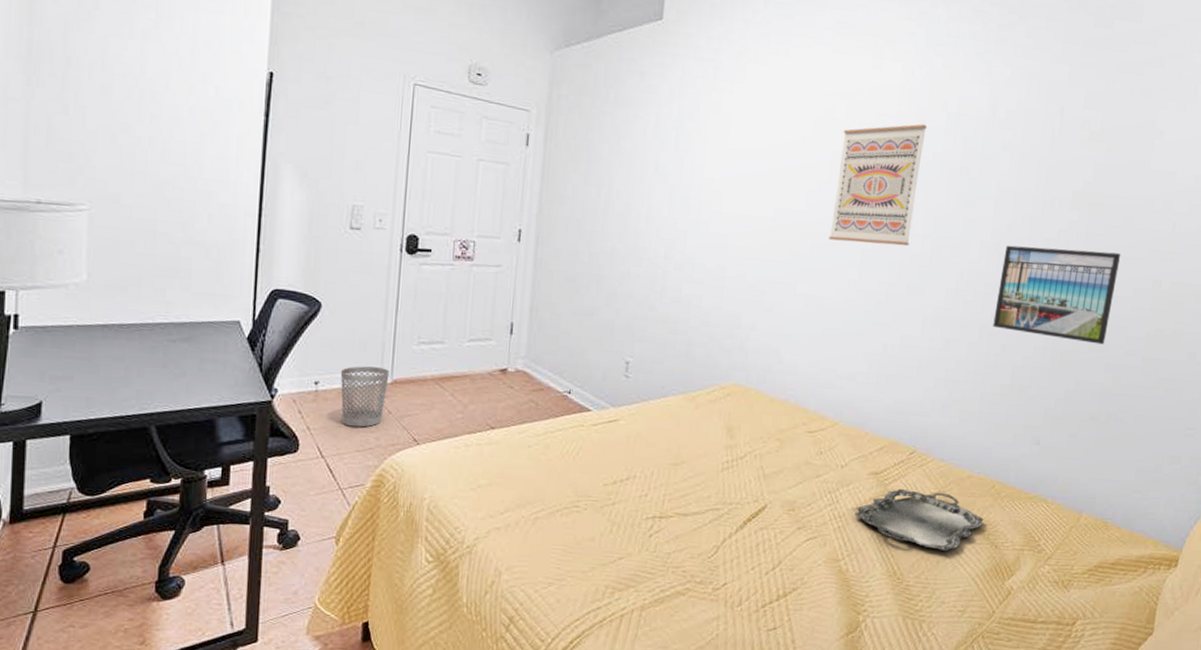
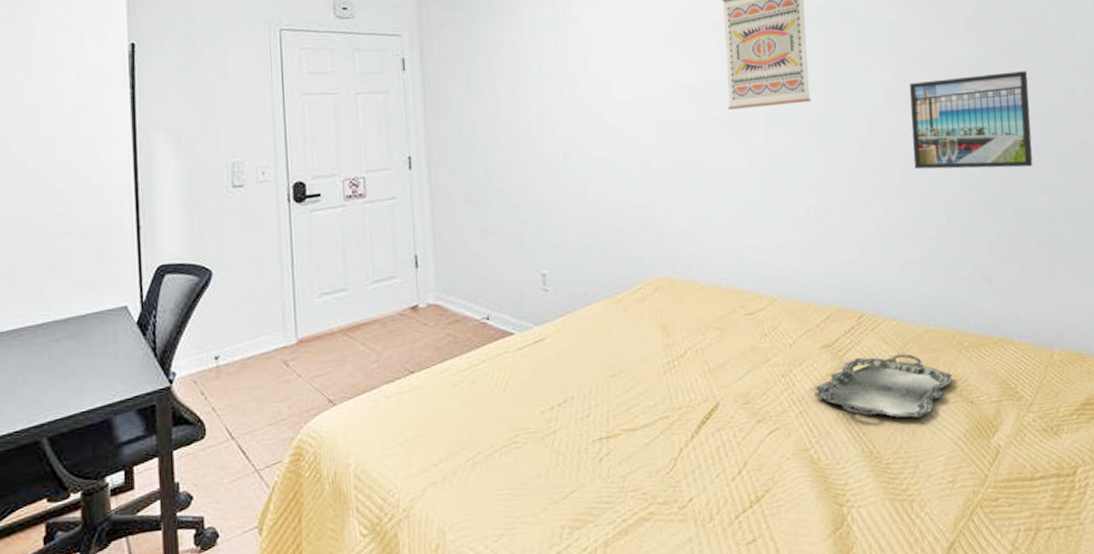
wastebasket: present [340,366,390,427] -> none [241,328,294,399]

